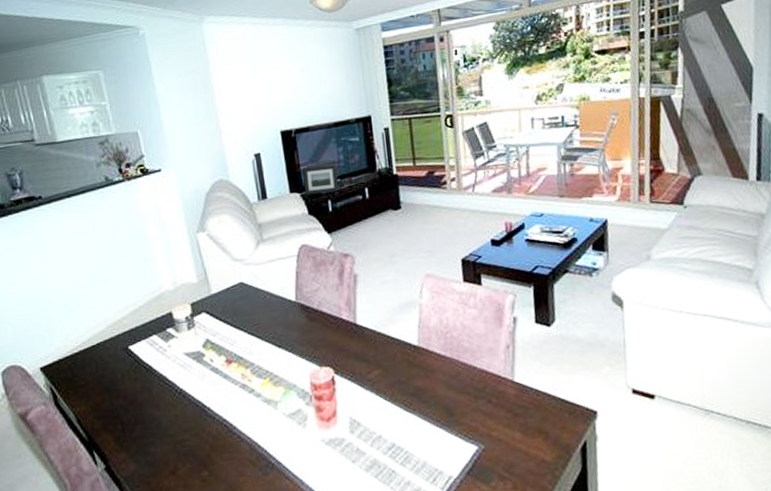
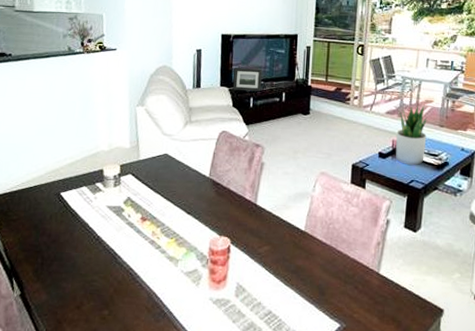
planter: none [508,175,547,250] -> present [395,105,428,166]

